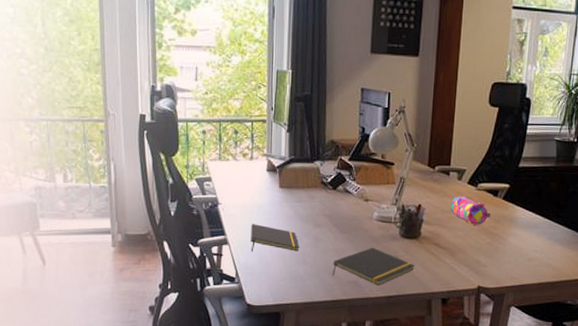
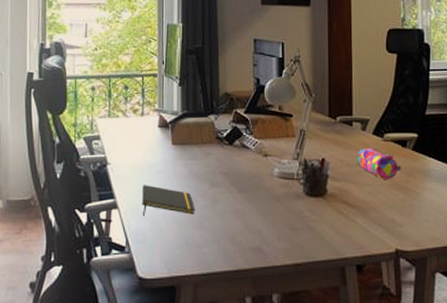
notepad: present [332,247,416,286] -> none [232,207,324,252]

